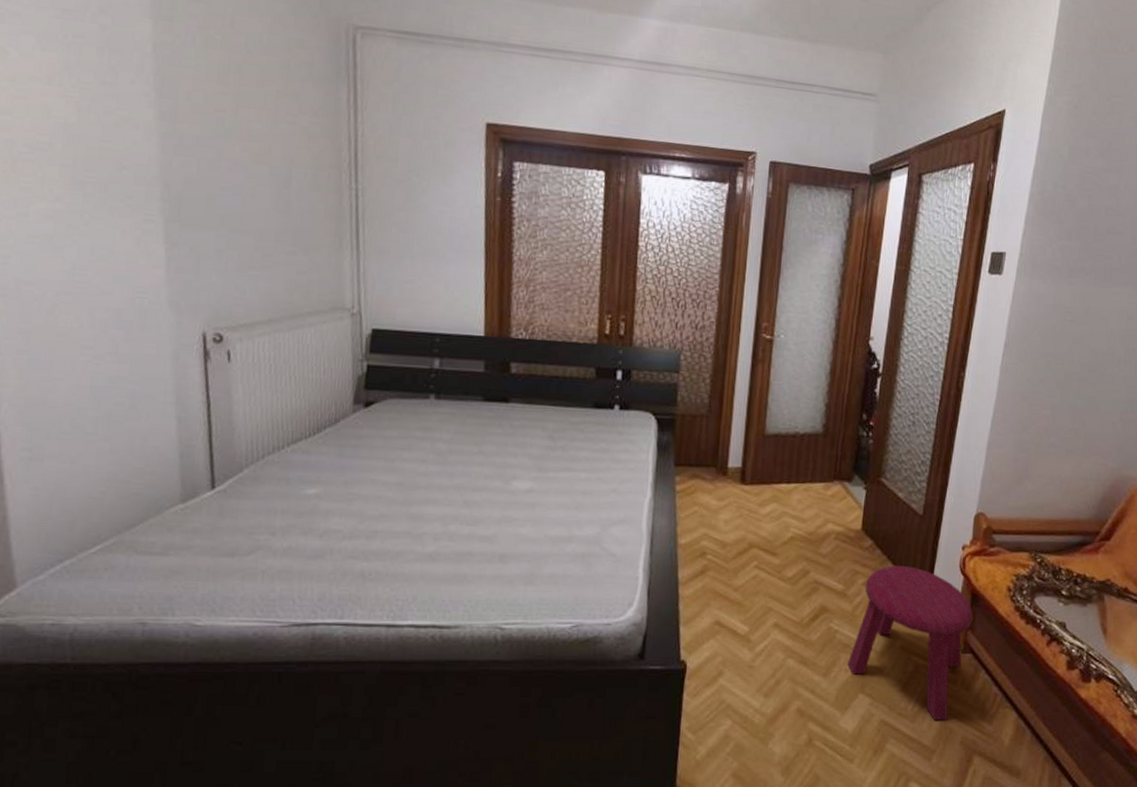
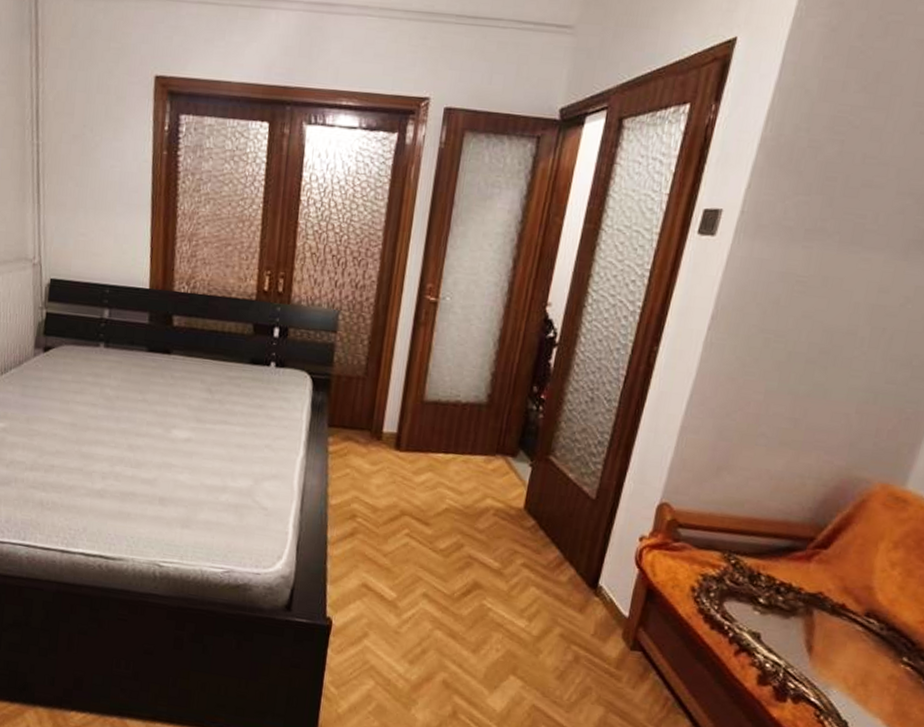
stool: present [847,566,974,720] -> none [499,549,648,716]

